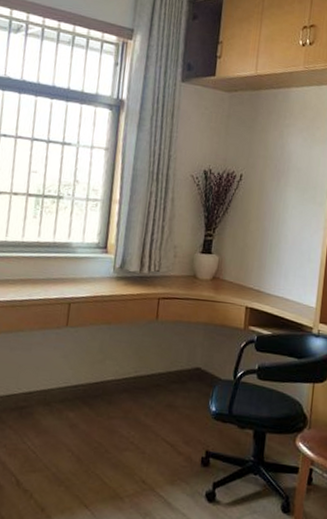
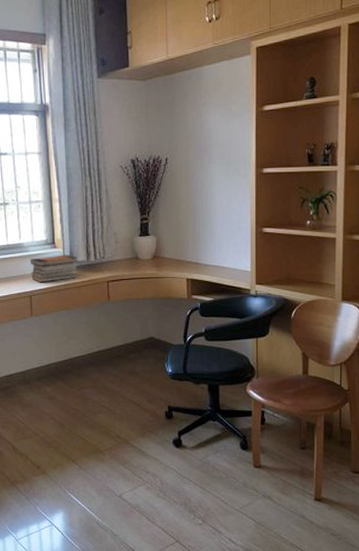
book stack: none [74,261,130,291] -> present [29,254,78,283]

